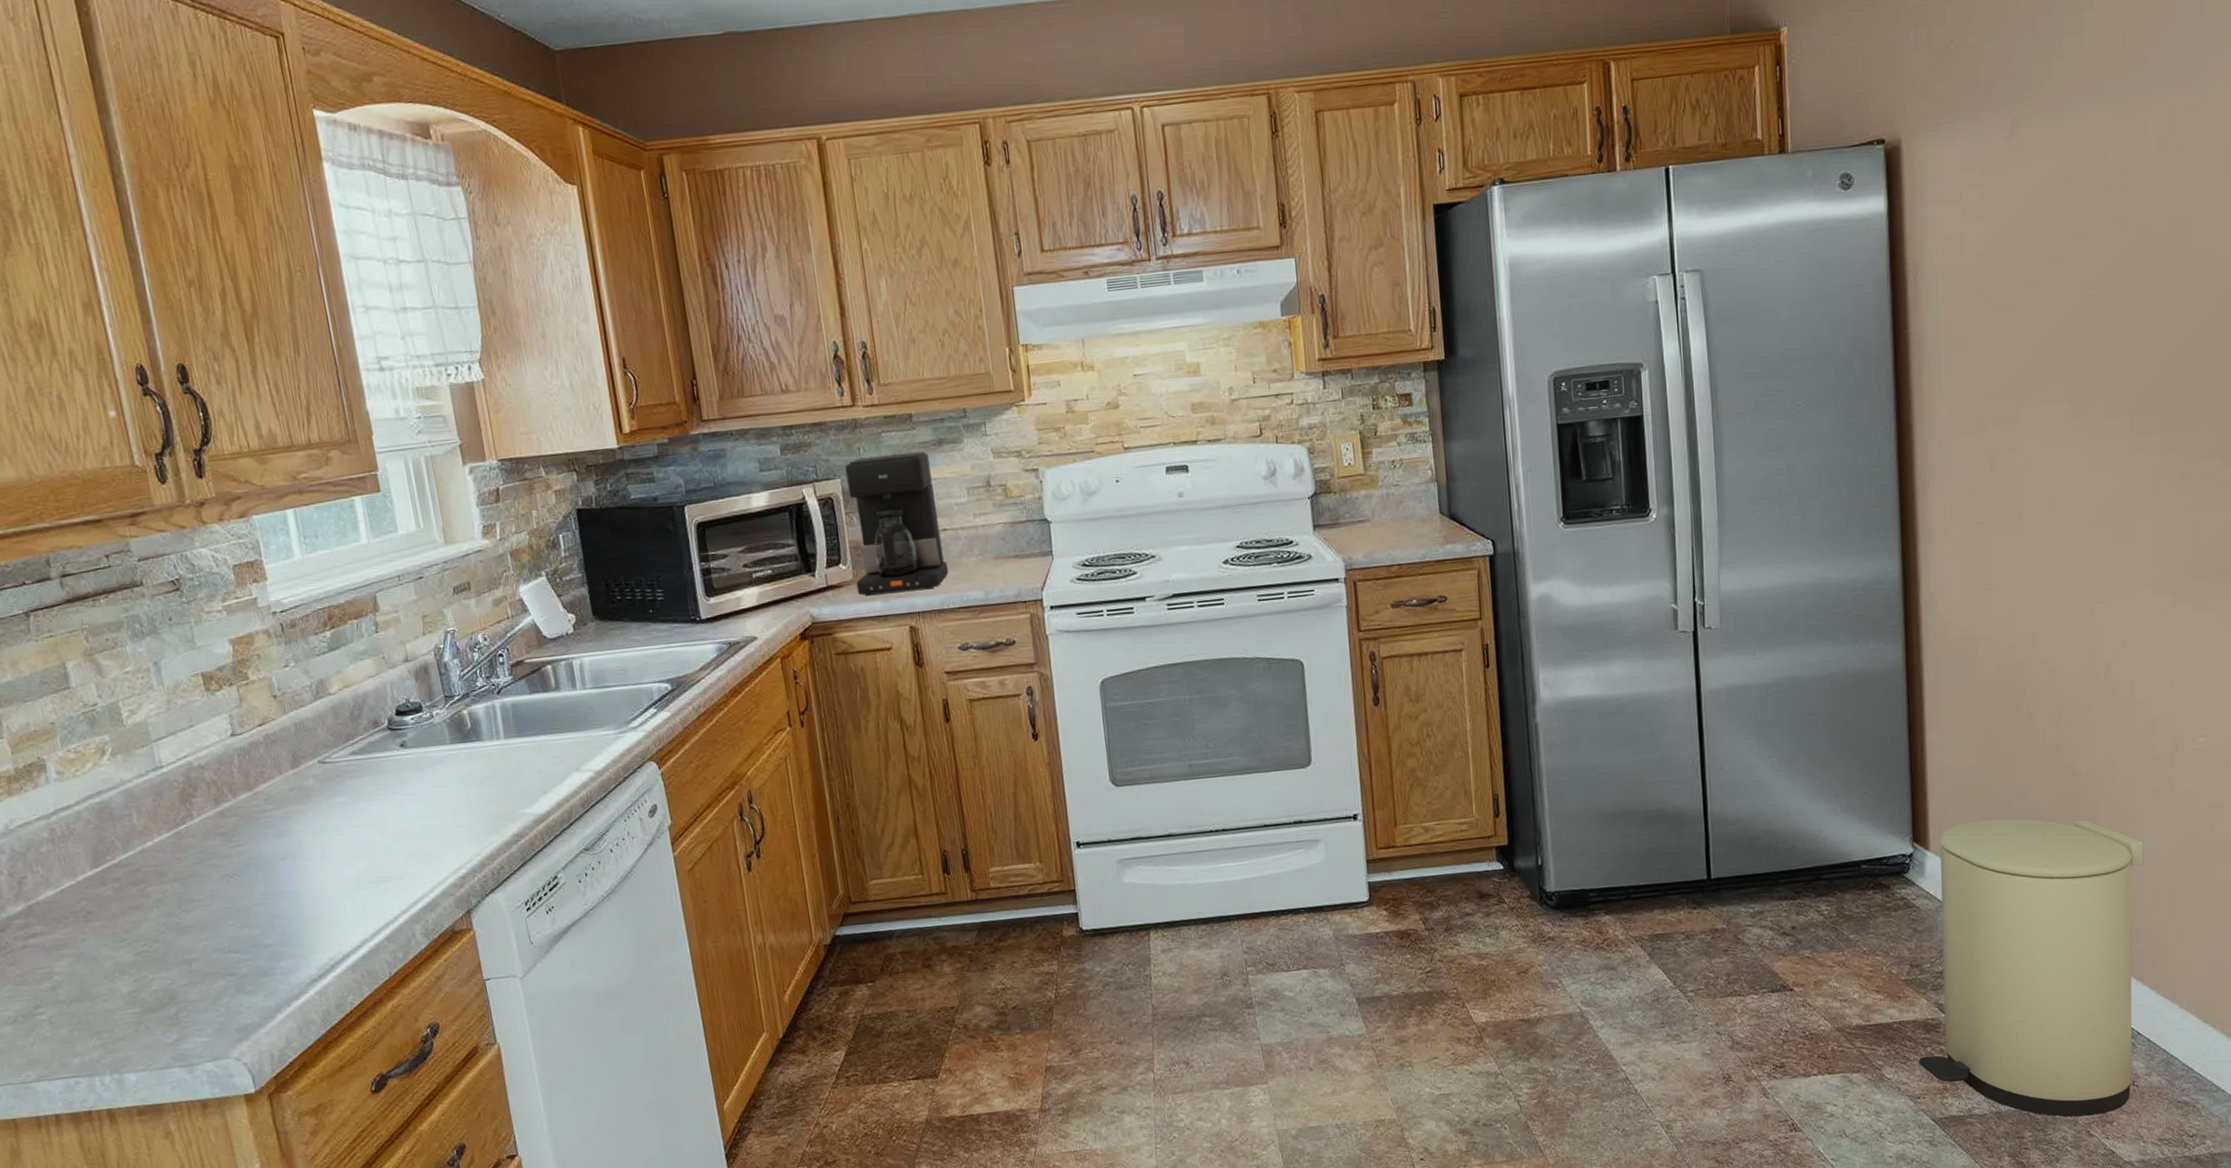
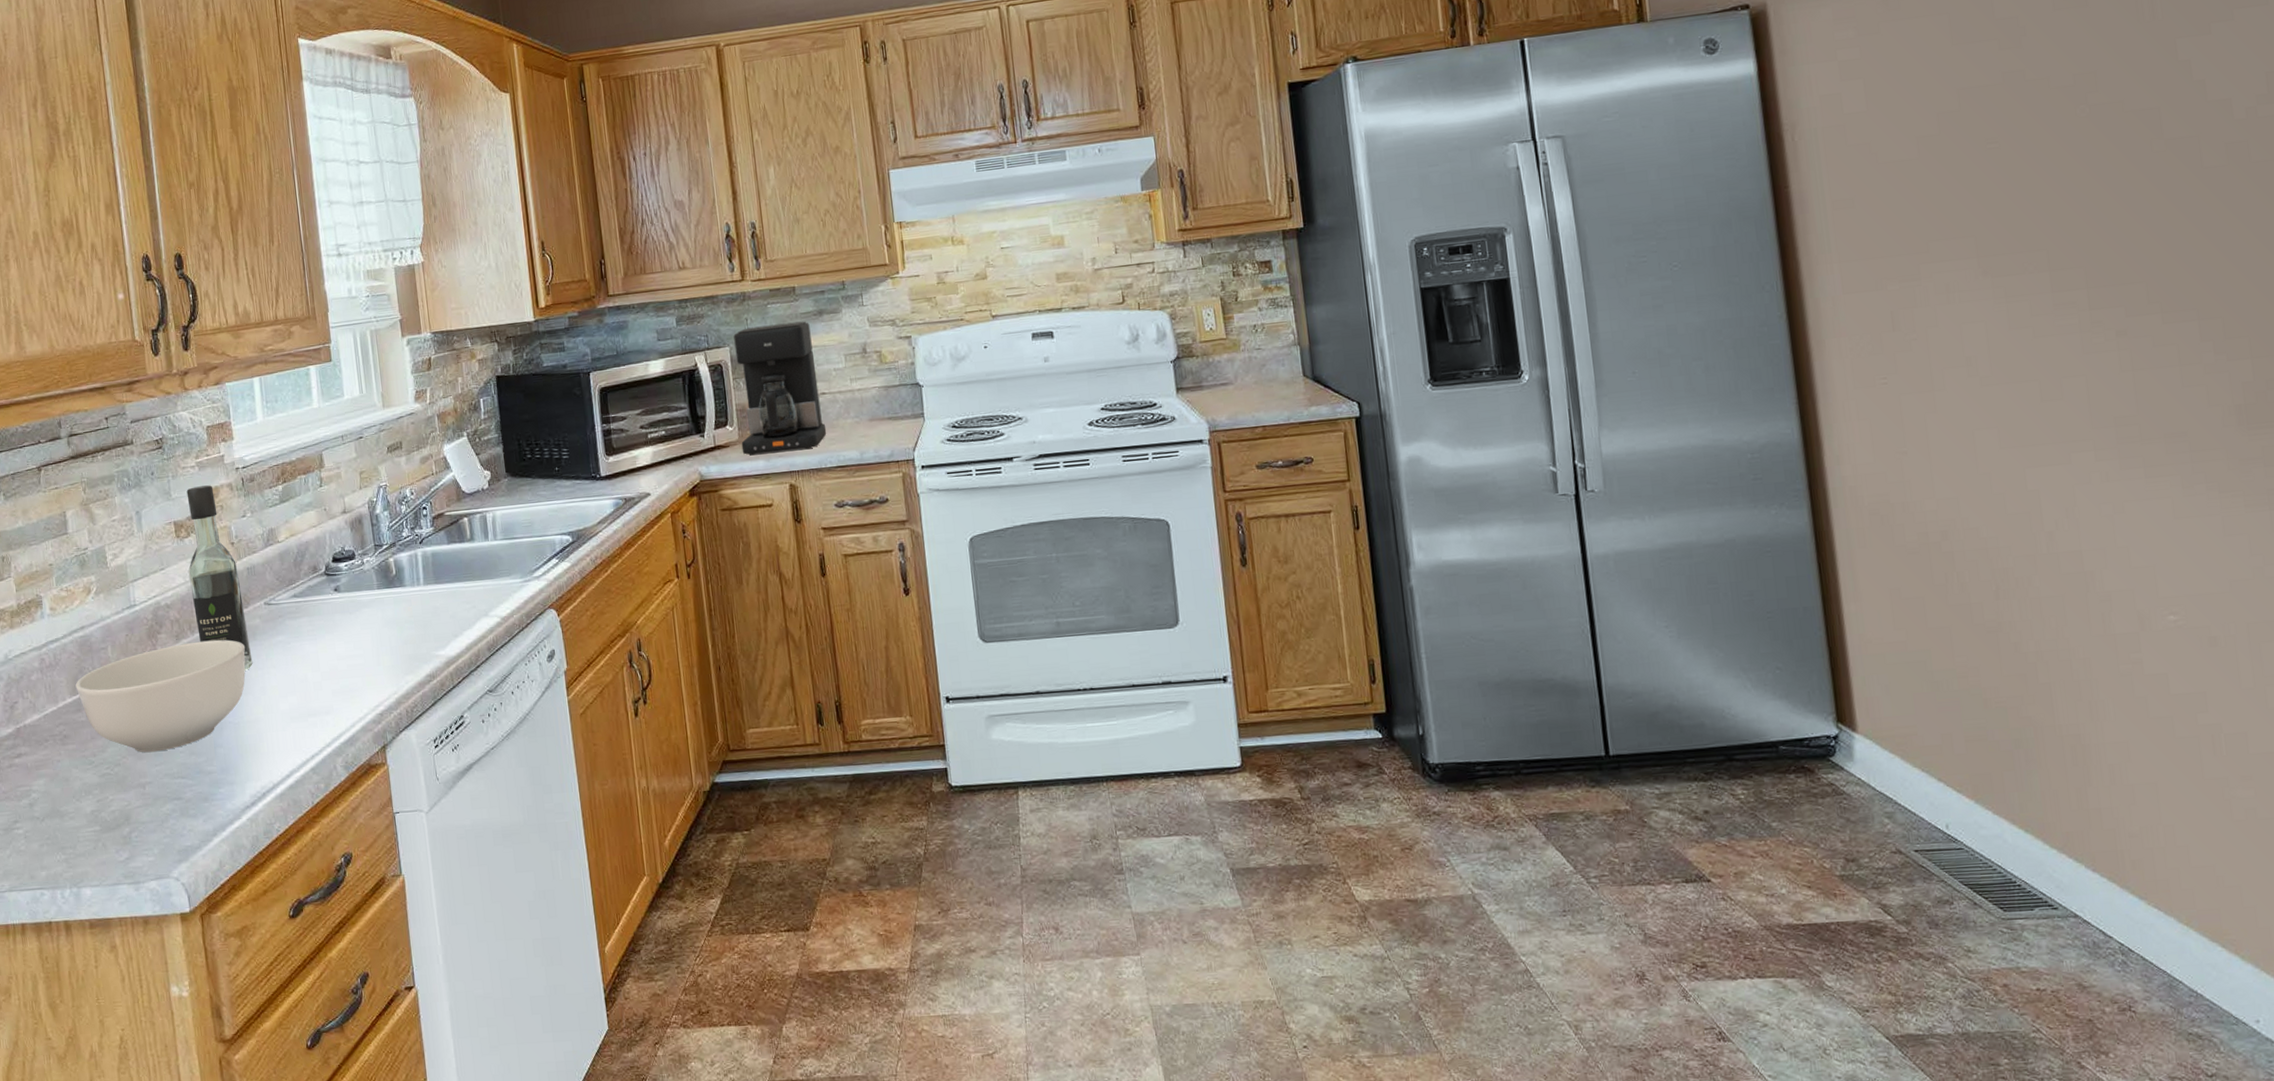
bowl: none [95,802,302,927] -> present [75,639,246,753]
bottle: none [214,631,310,835] -> present [186,485,253,671]
pedal bin: present [1919,818,2144,1117] -> none [1864,700,2128,1044]

